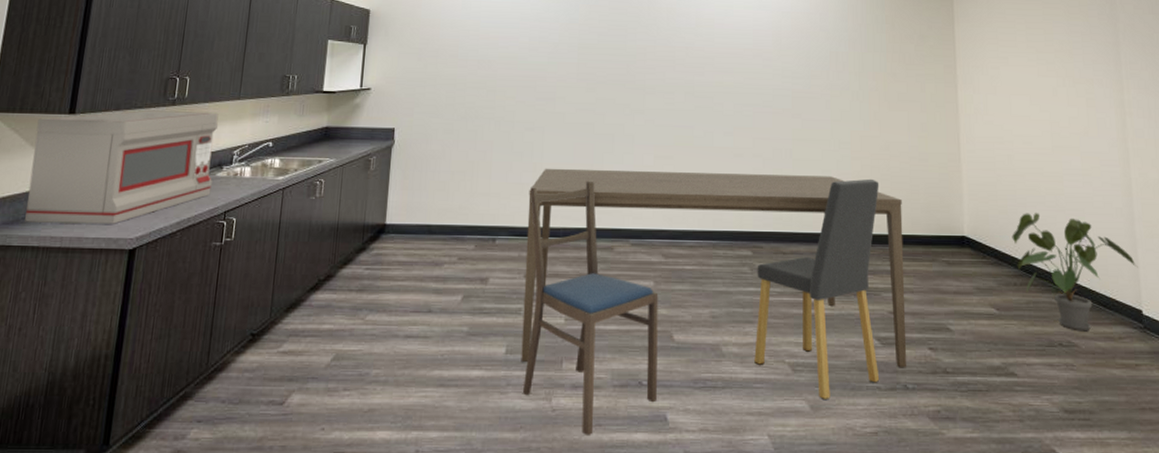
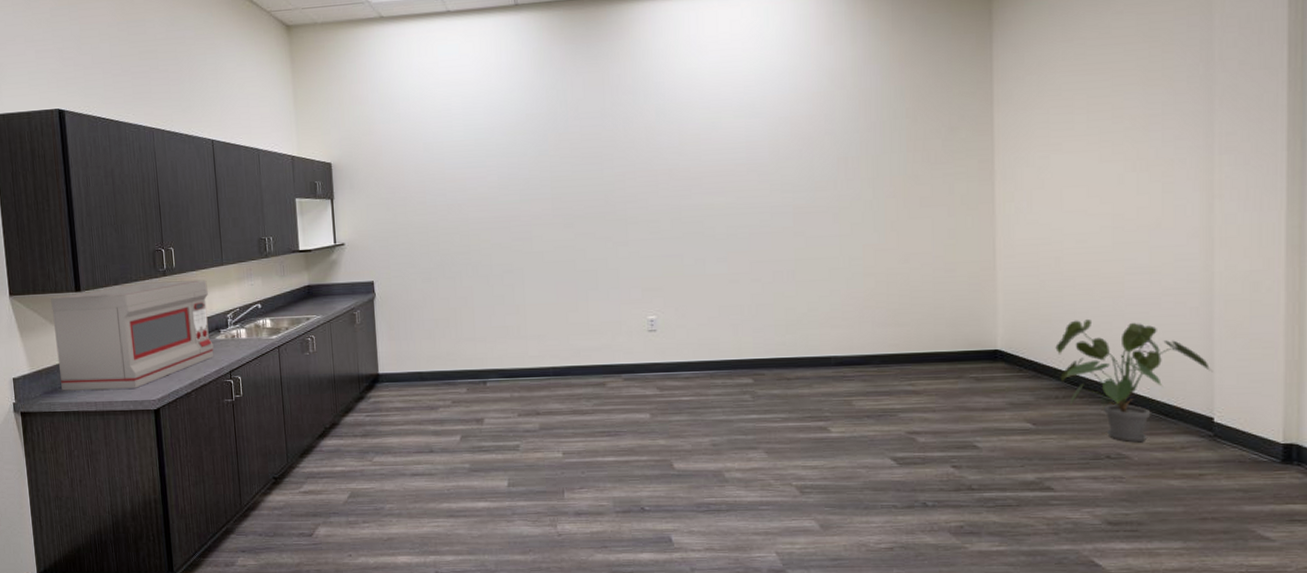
dining table: present [521,168,906,368] -> none [514,296,926,493]
dining chair: present [523,180,659,435] -> none [515,319,660,556]
dining chair: present [754,178,880,399] -> none [759,295,897,518]

